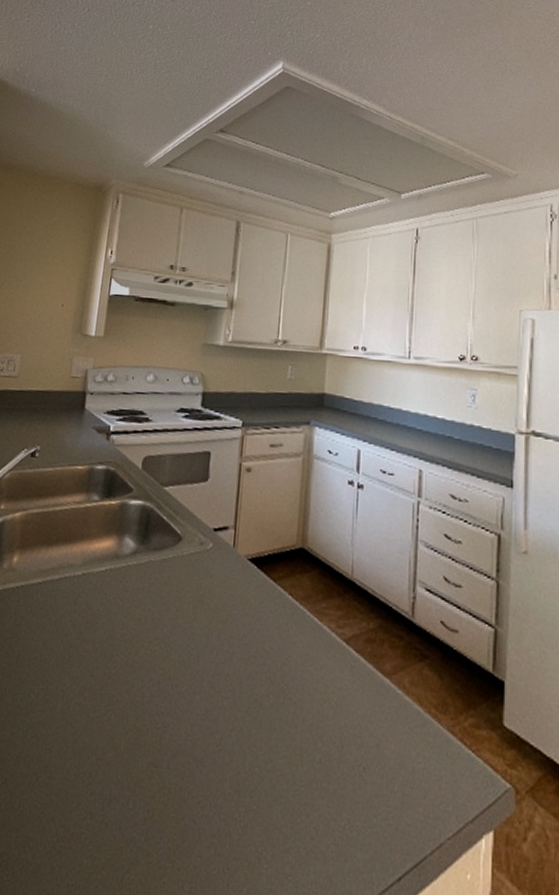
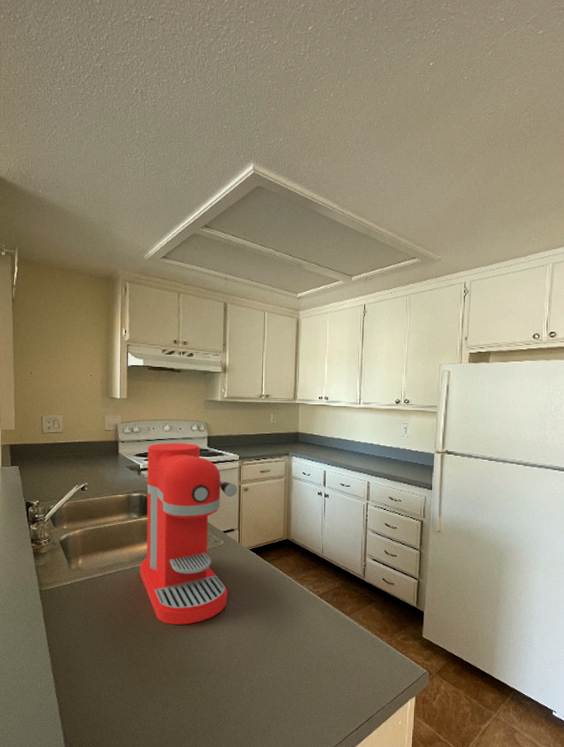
coffee maker: none [93,397,237,670] -> present [140,442,237,625]

